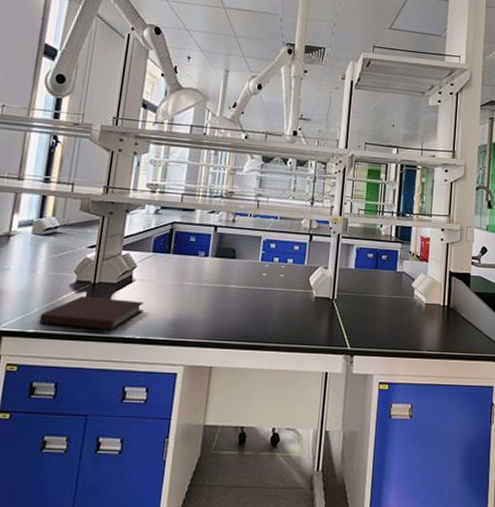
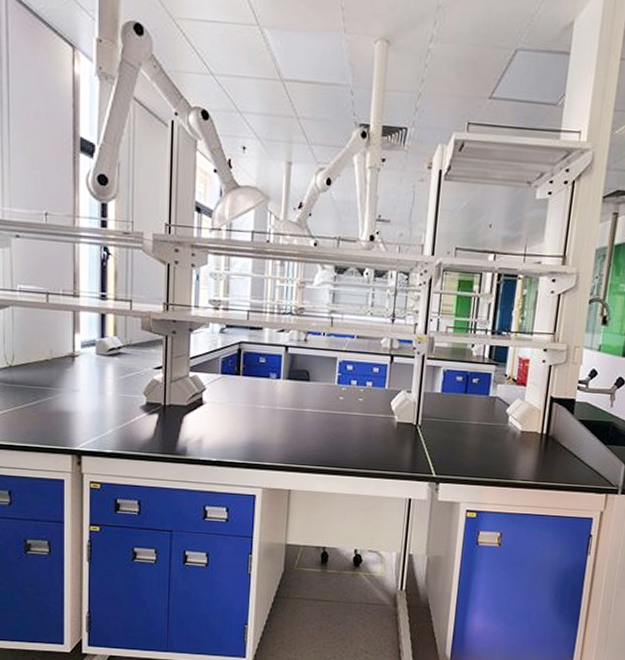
notebook: present [39,295,144,330] -> none [115,417,218,452]

